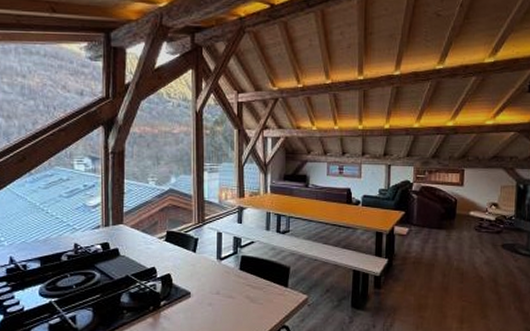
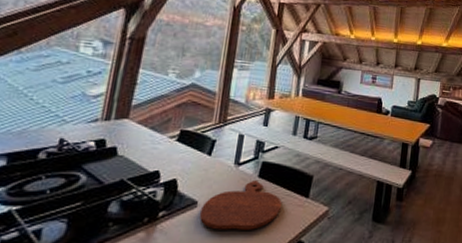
cutting board: none [193,272,264,316] -> present [199,179,282,230]

